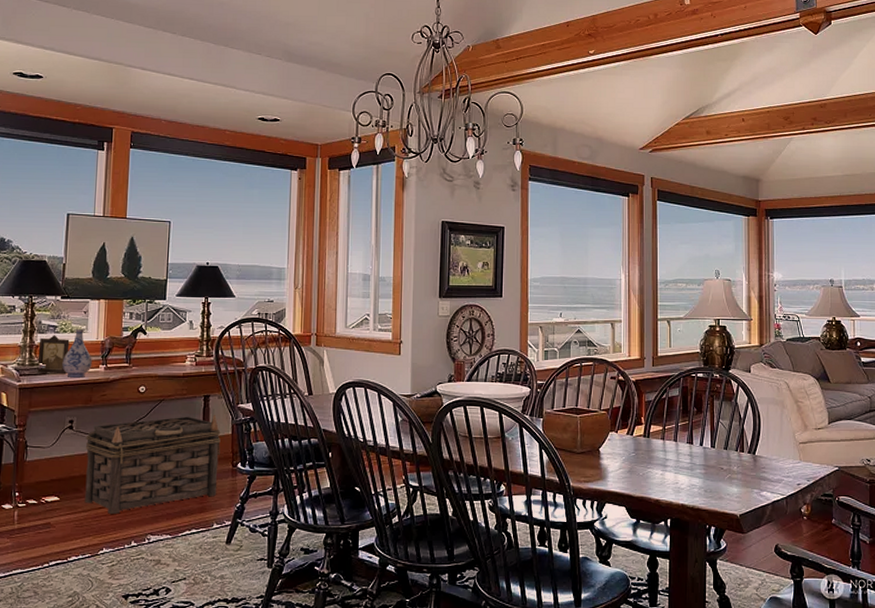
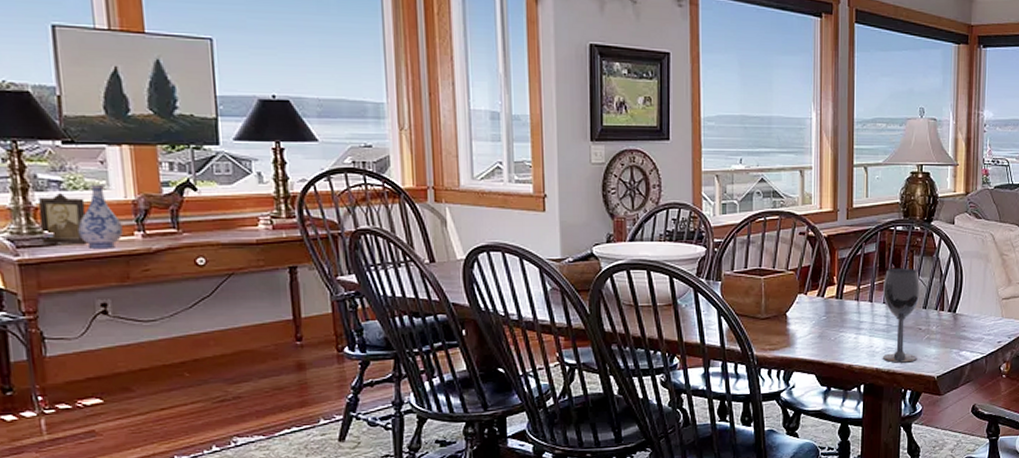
basket: present [85,415,221,514] -> none [130,290,321,415]
wine glass: none [687,411,721,500] -> present [882,268,921,363]

